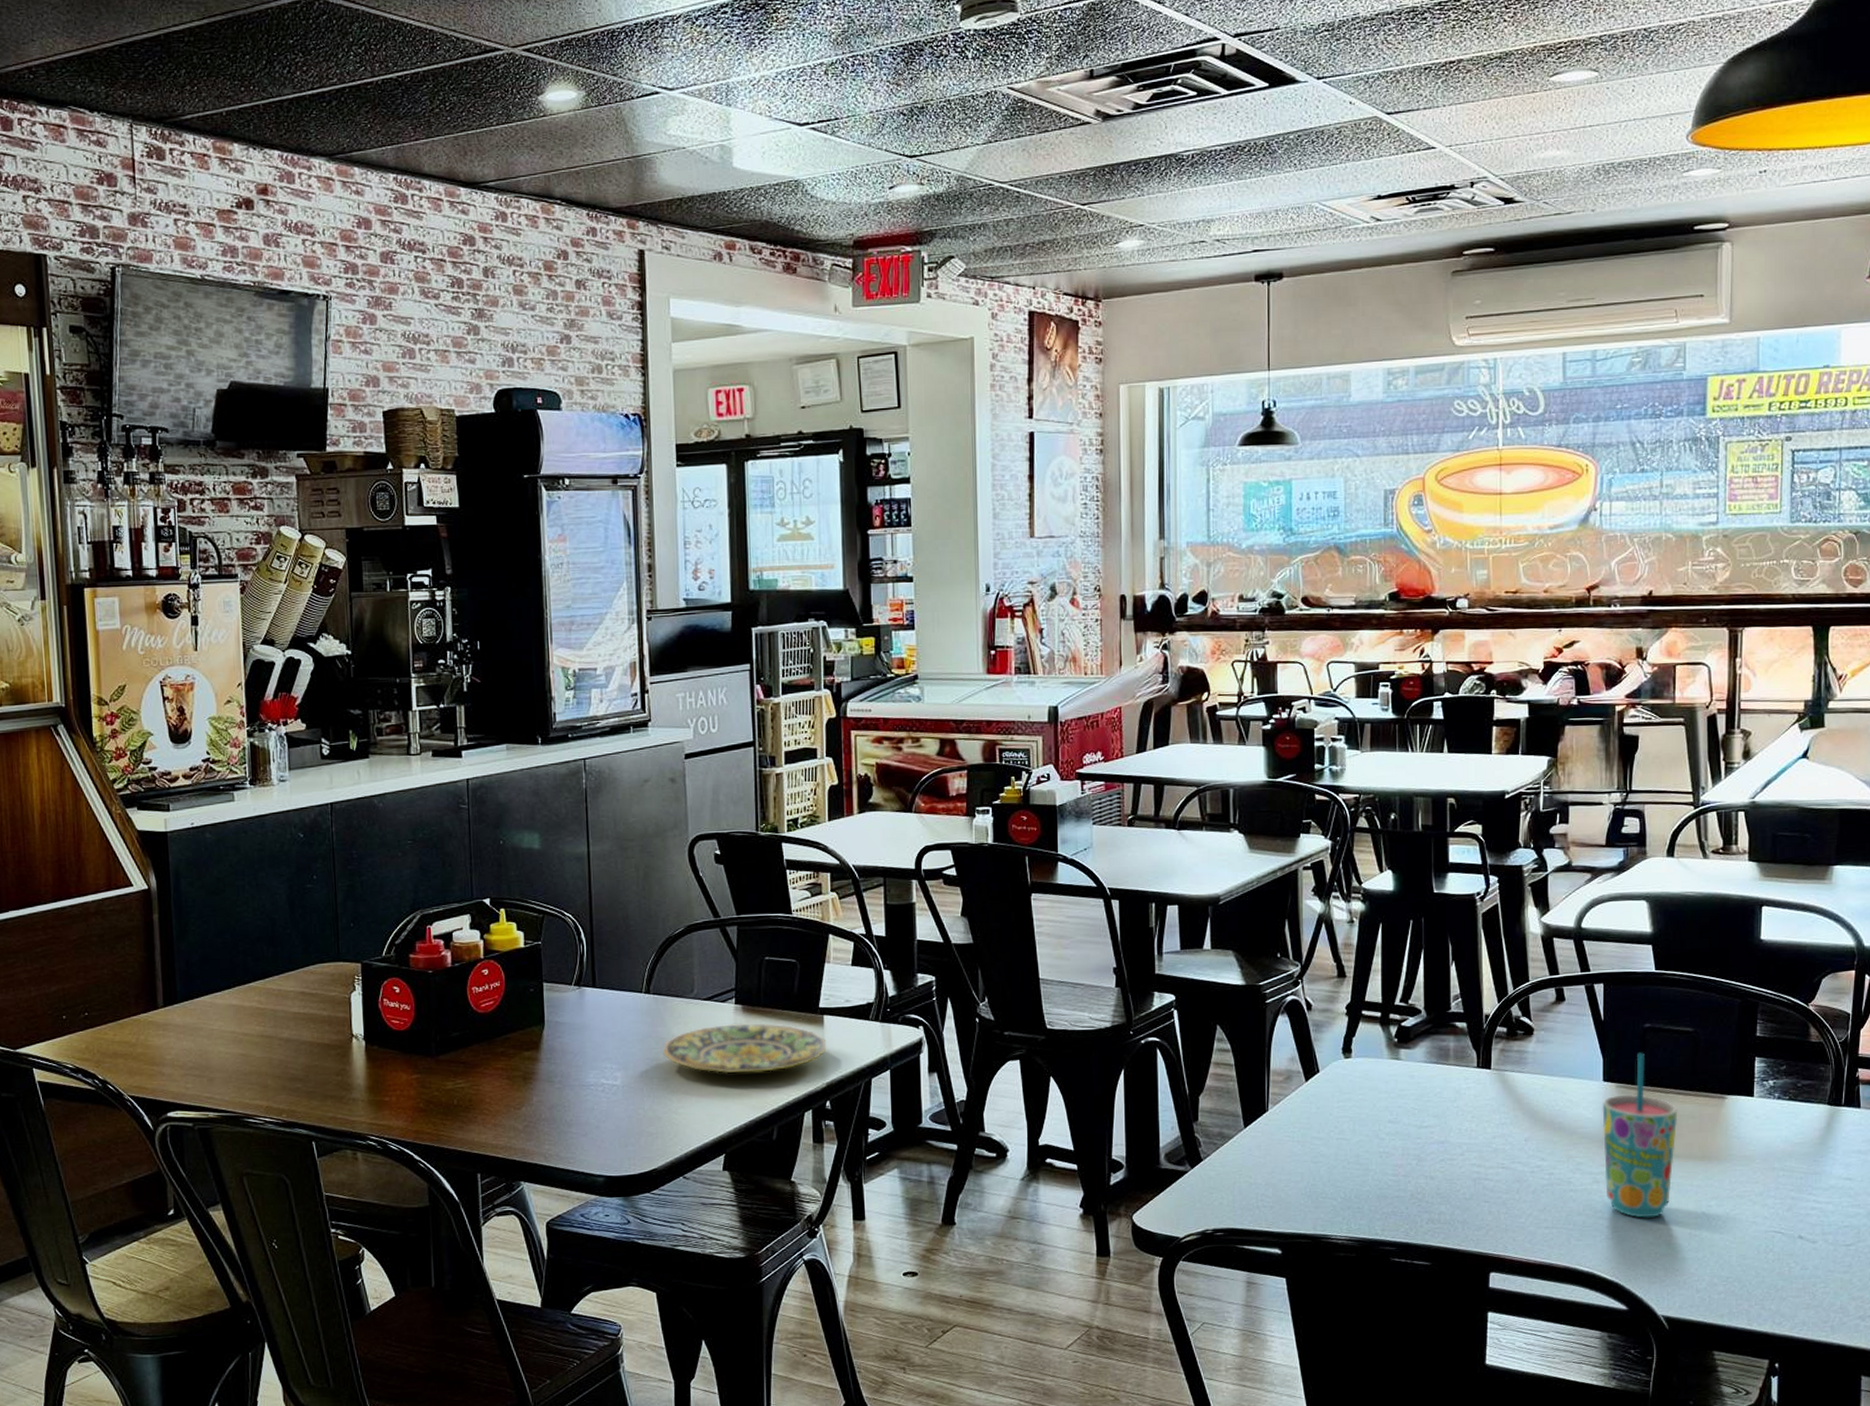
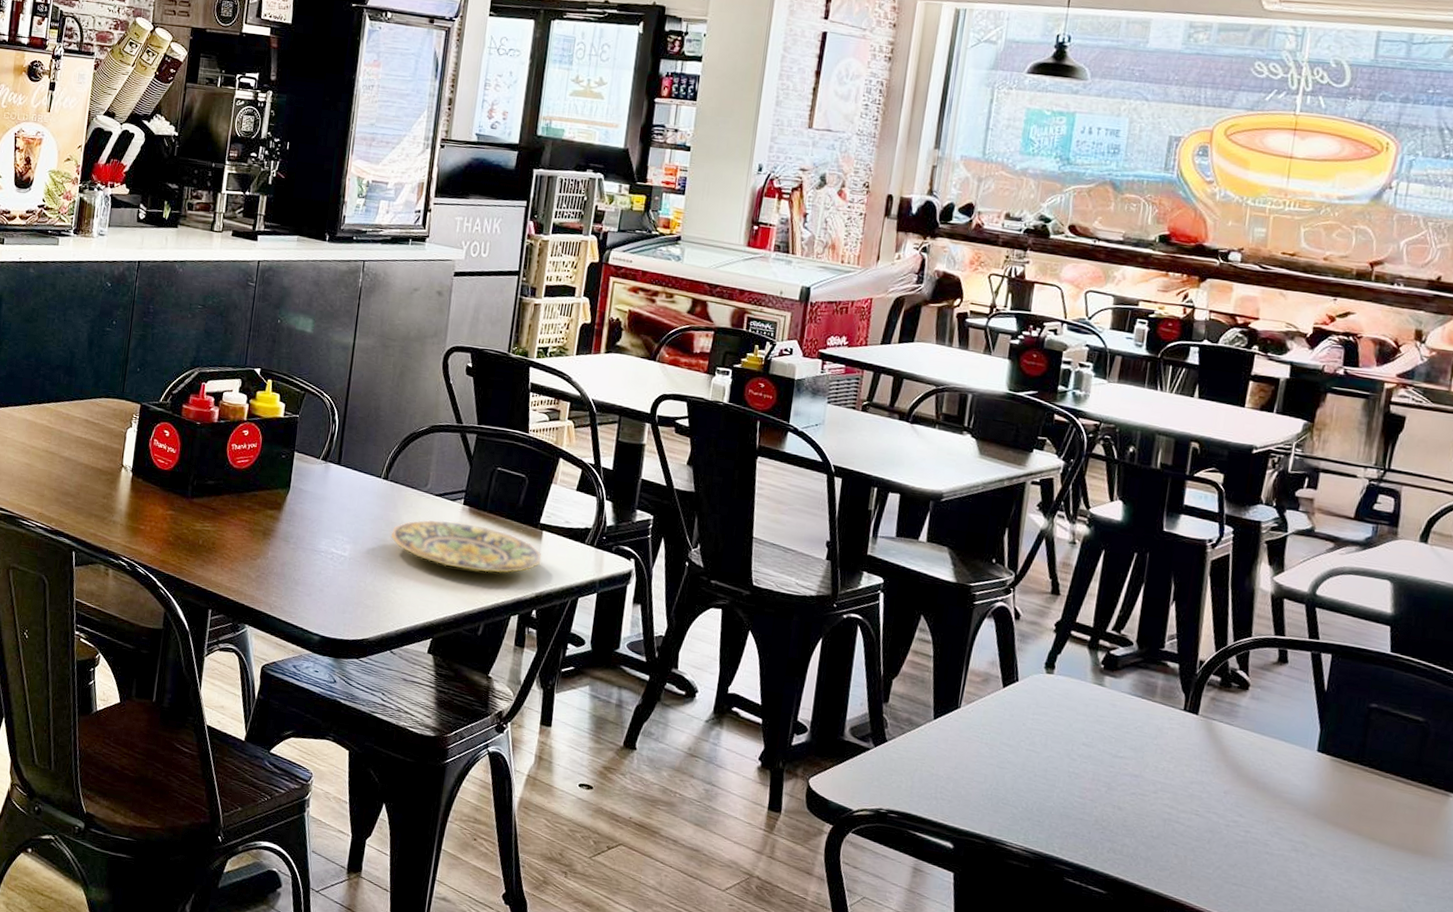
cup: present [1602,1052,1678,1218] -> none [1304,731,1396,900]

